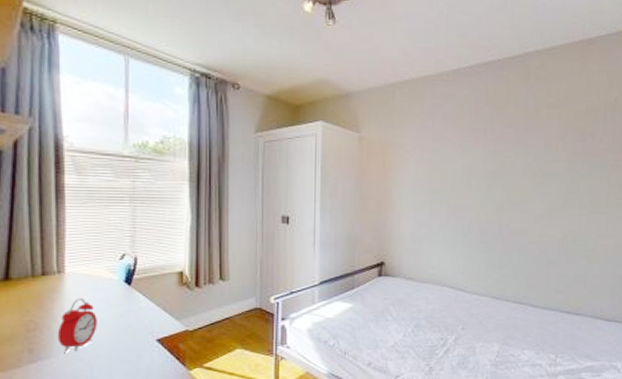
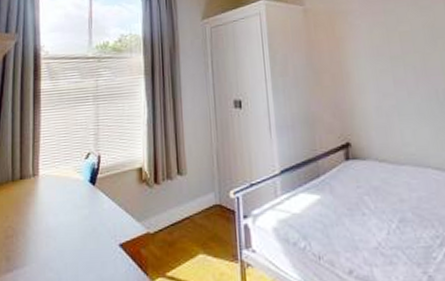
alarm clock: present [57,297,98,352] -> none [31,200,66,260]

